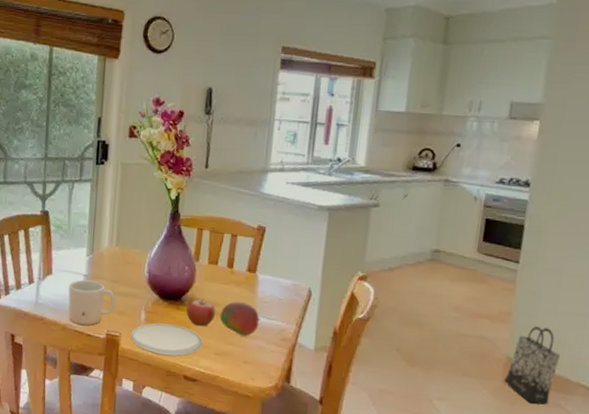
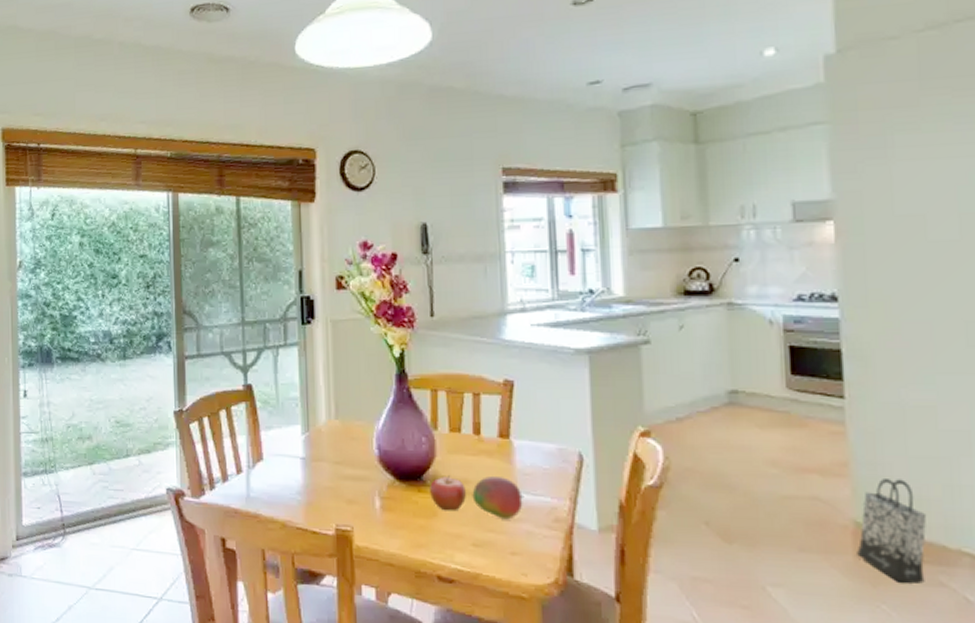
mug: present [68,279,116,326] -> none [285,464,342,520]
plate: present [130,323,203,357] -> none [365,510,456,553]

